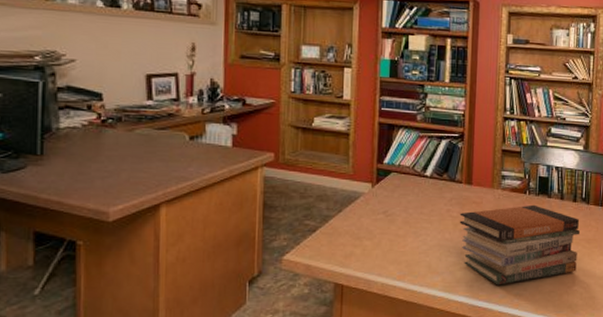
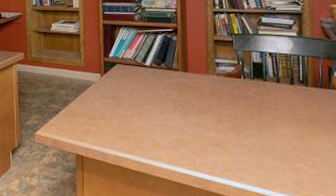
book stack: present [459,204,580,285] -> none [178,88,300,160]

